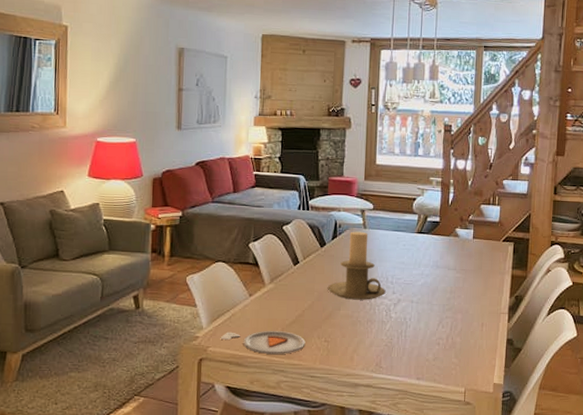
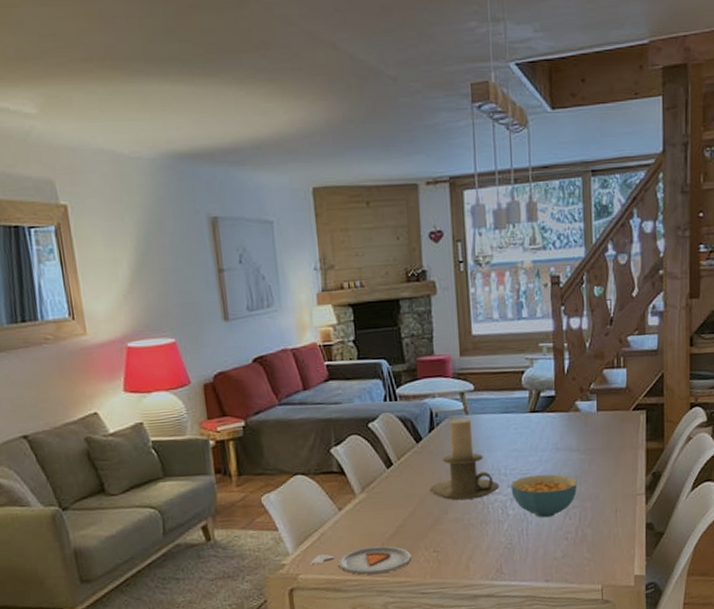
cereal bowl: none [395,286,452,324] -> present [511,474,578,518]

